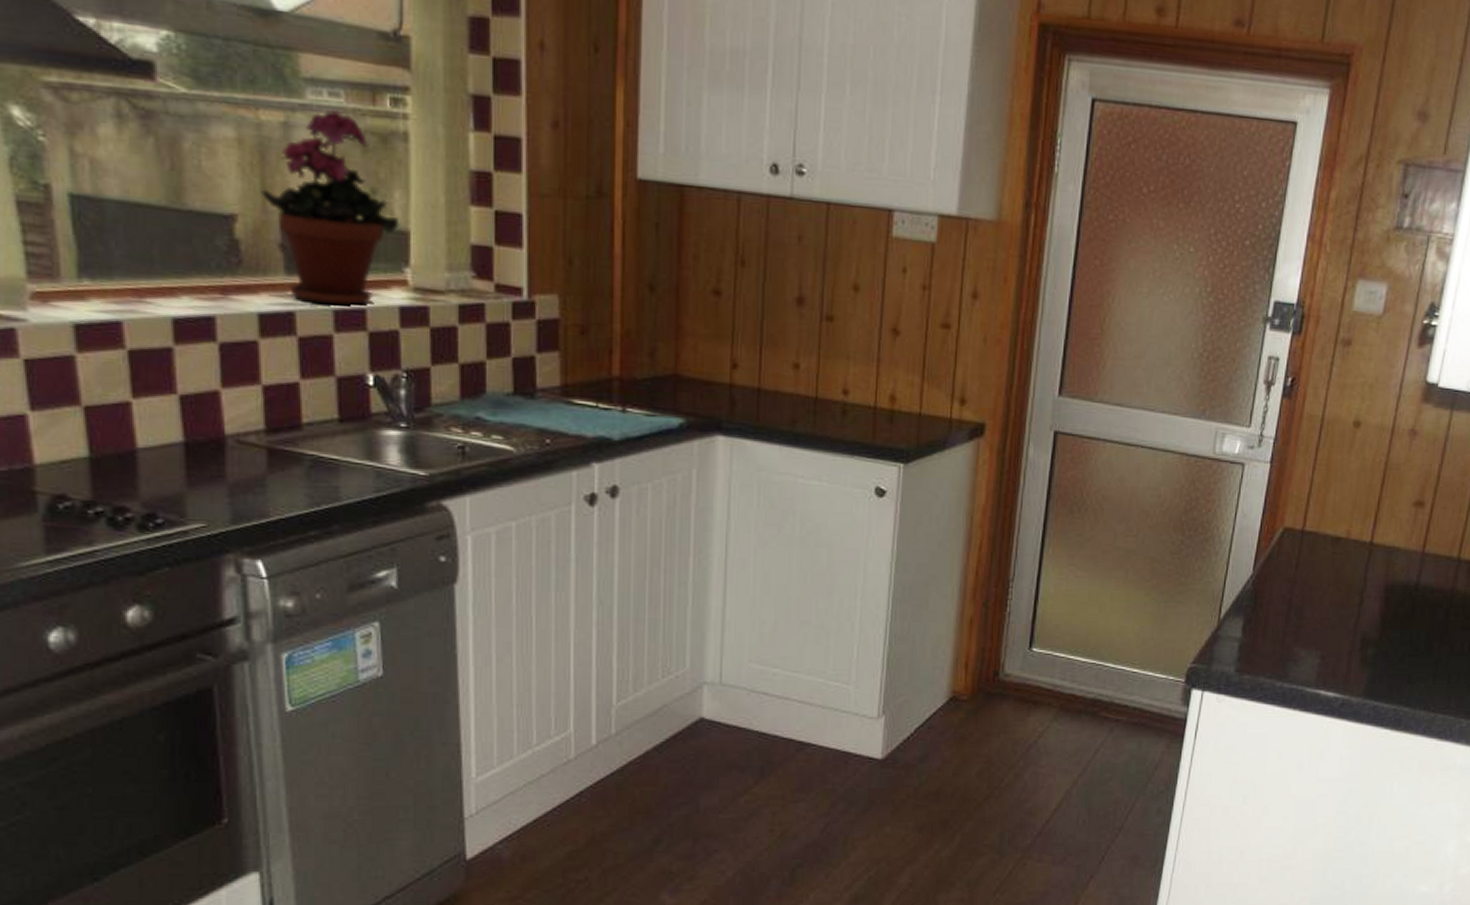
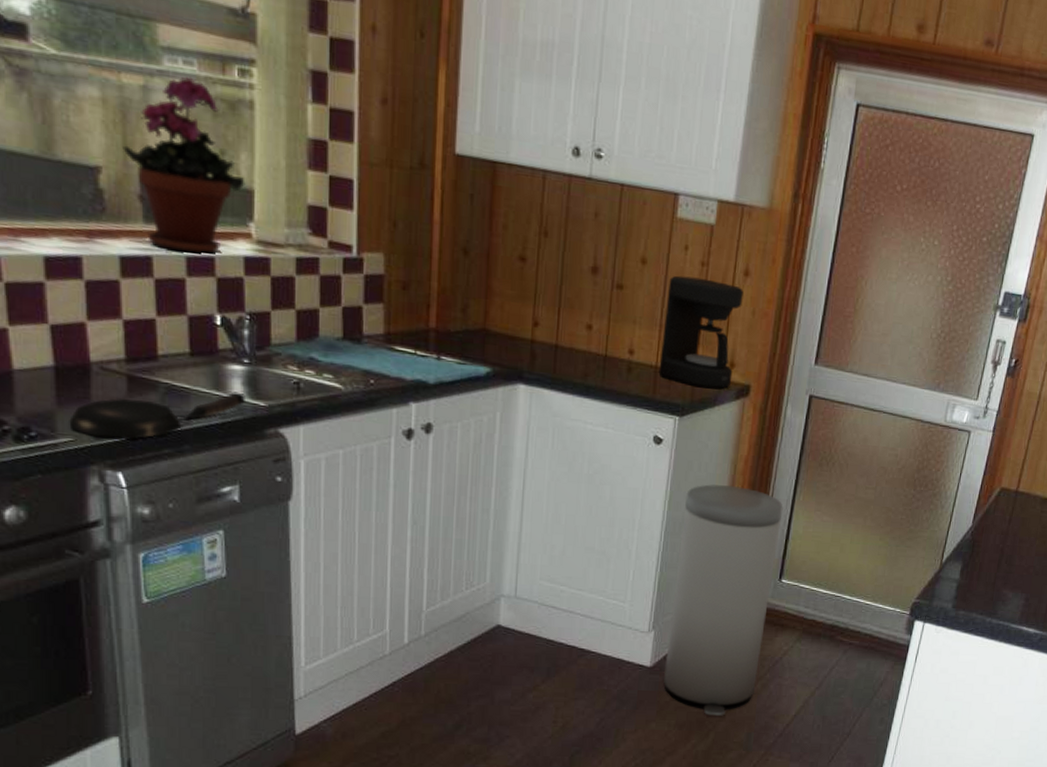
frying pan: none [201,460,403,522] -> present [69,391,245,440]
coffee maker: none [878,302,972,430] -> present [658,275,744,390]
pedal bin: none [897,540,1030,816] -> present [663,484,783,717]

